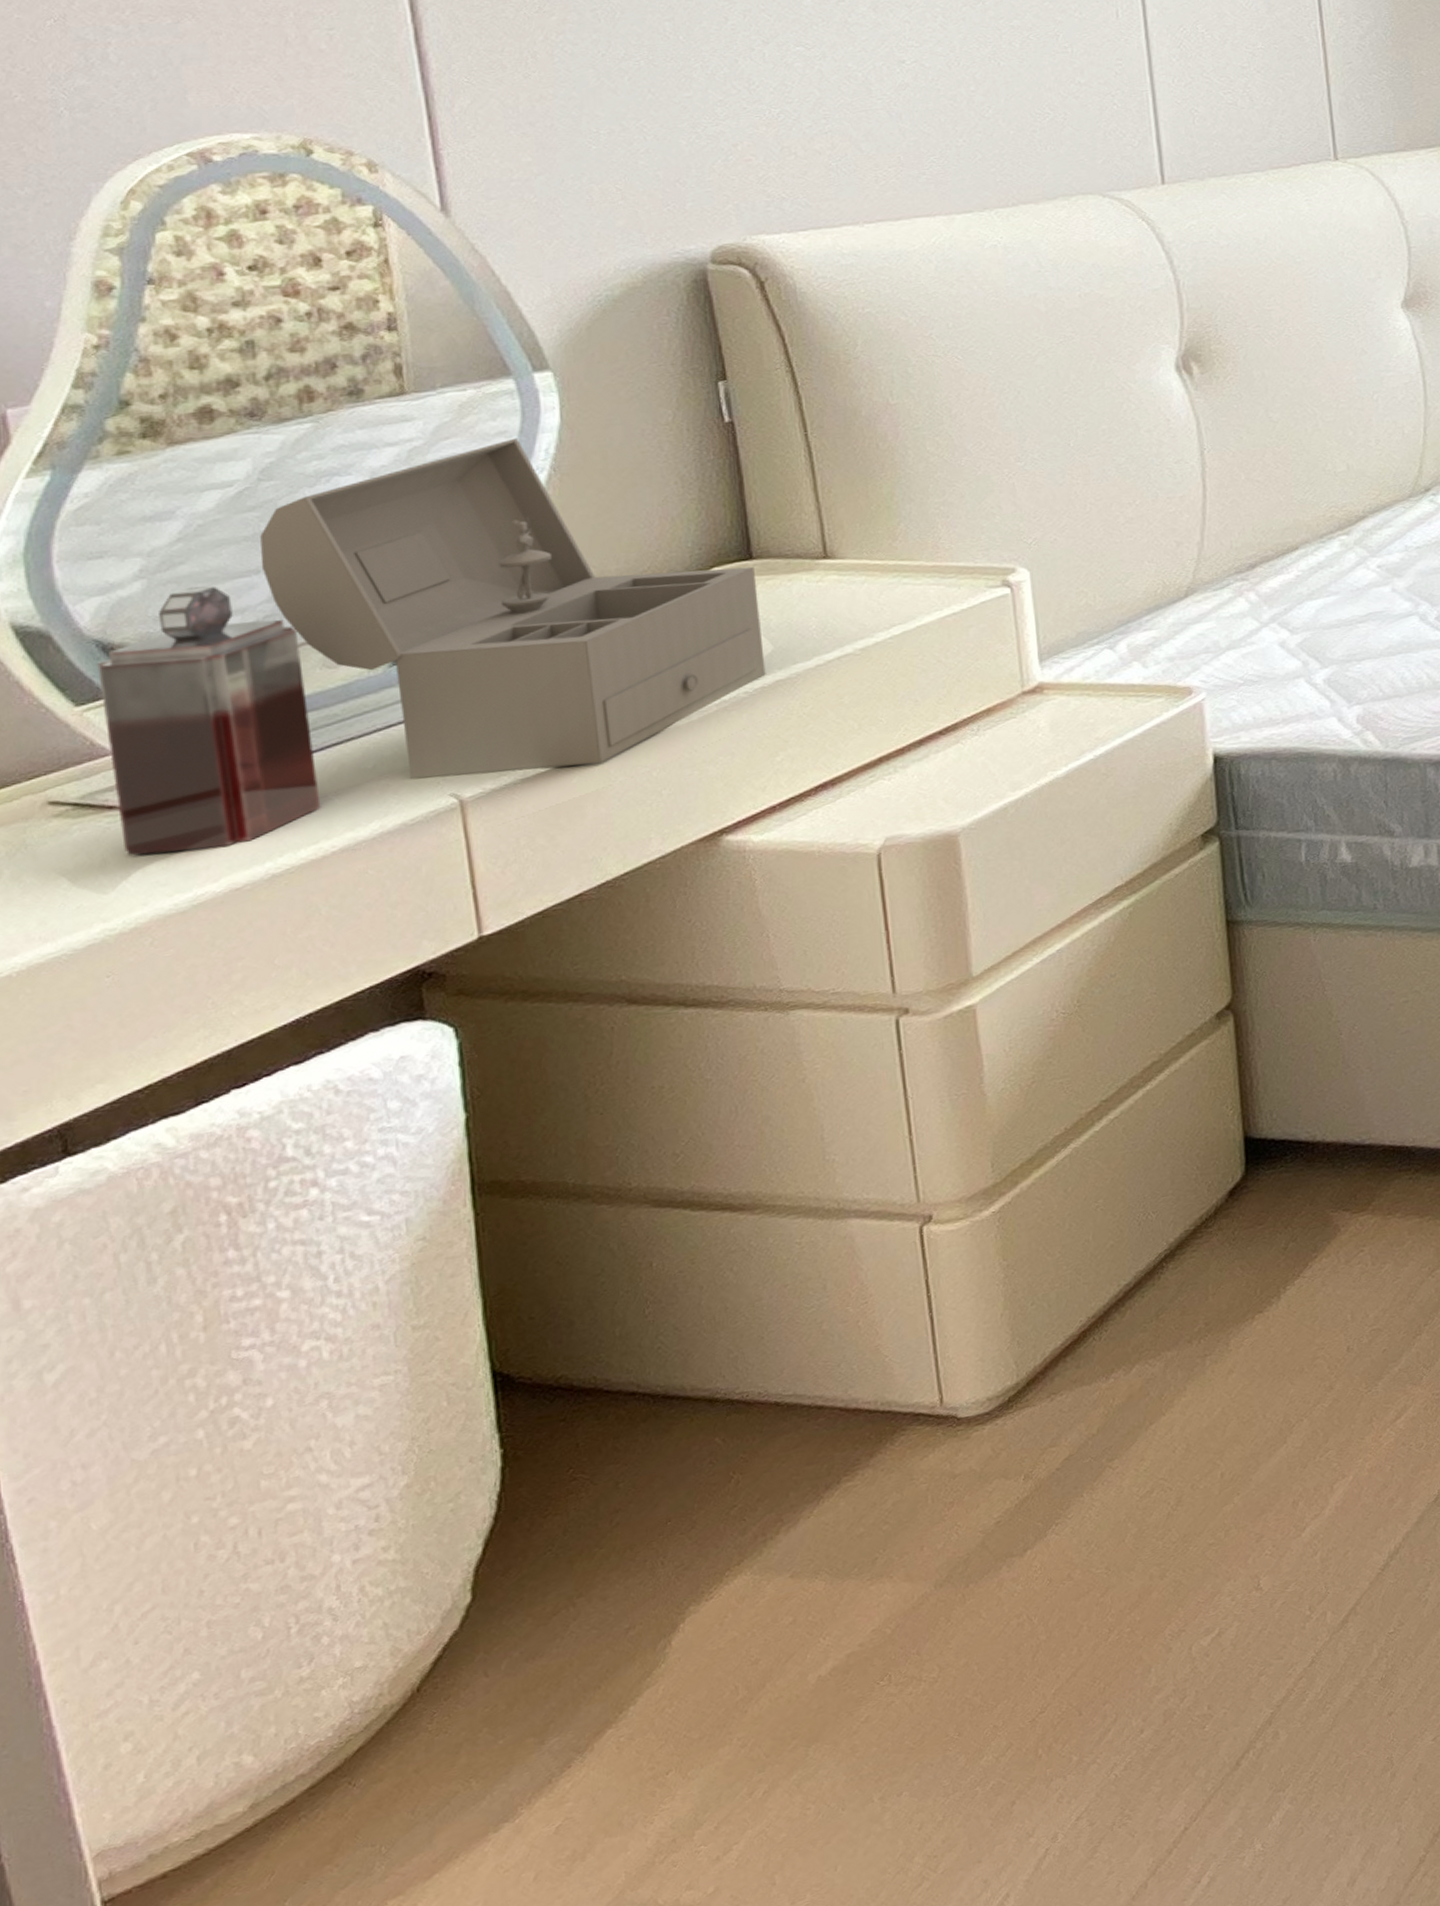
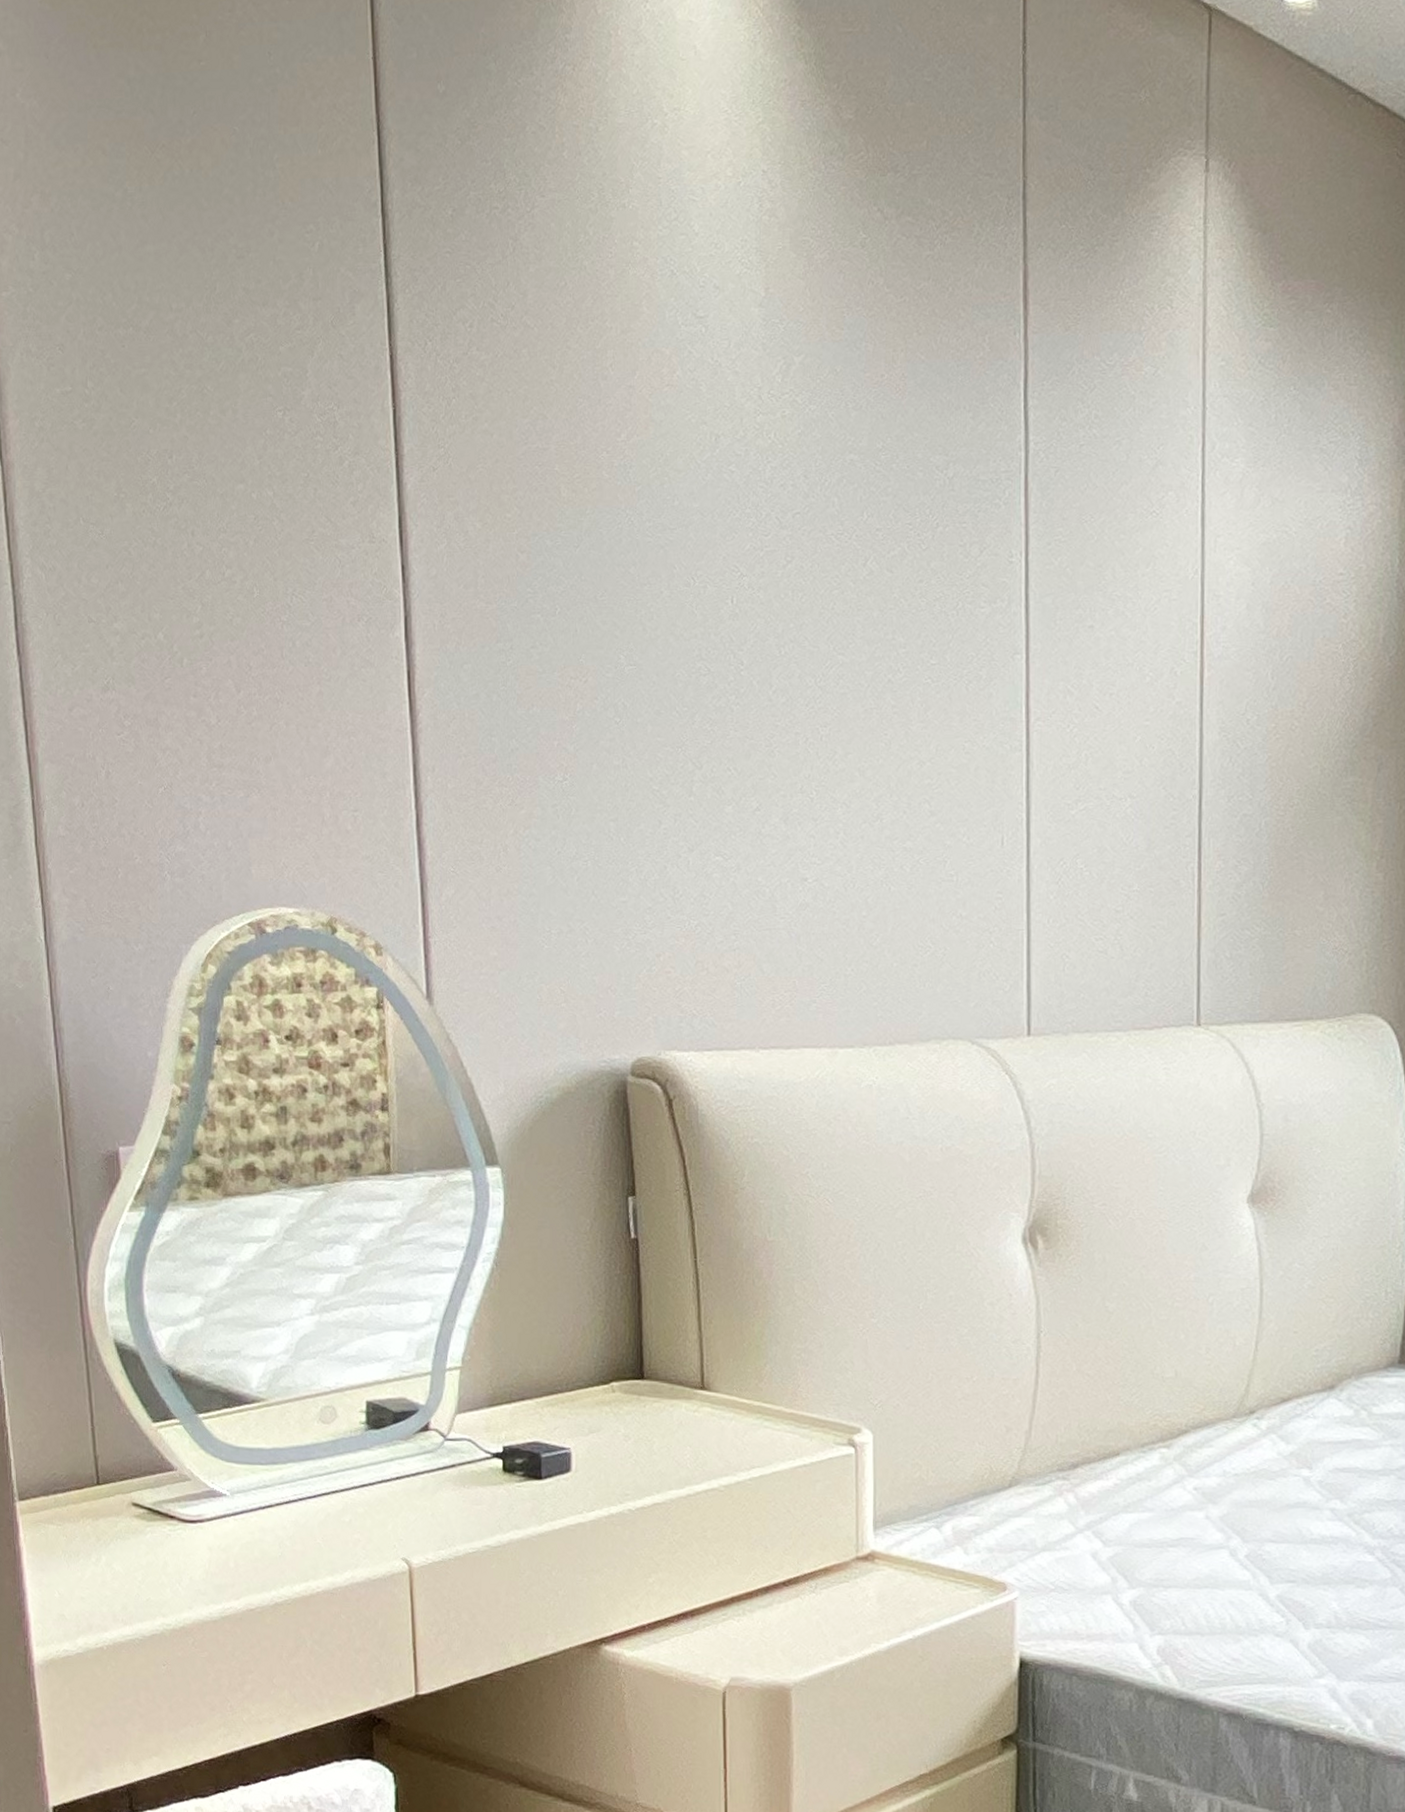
perfume bottle: present [97,586,321,855] -> none [168,1330,312,1570]
jewelry box: present [260,437,766,779] -> none [281,1228,647,1554]

